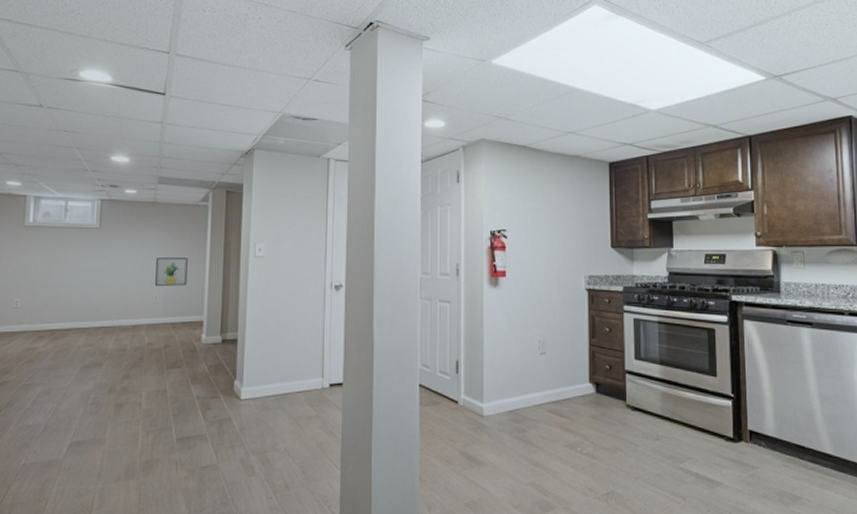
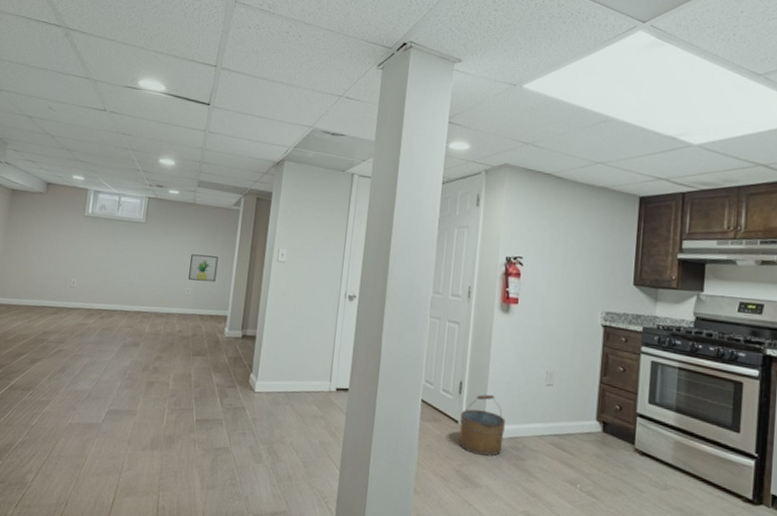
bucket: none [460,371,504,433] -> present [459,394,505,457]

